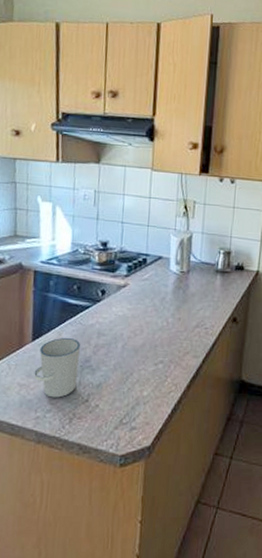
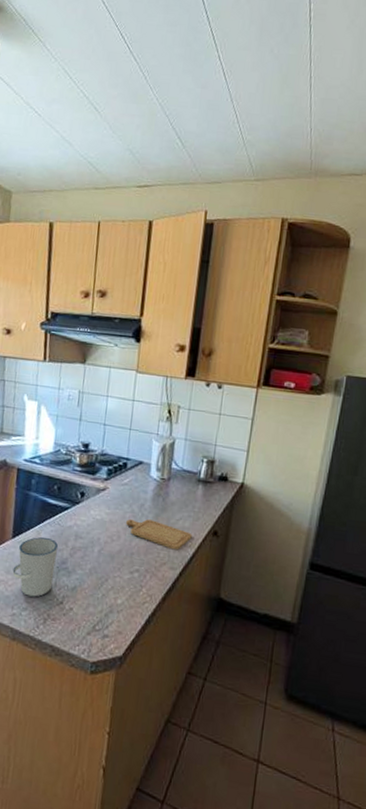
chopping board: none [147,312,213,339] -> present [125,518,192,551]

